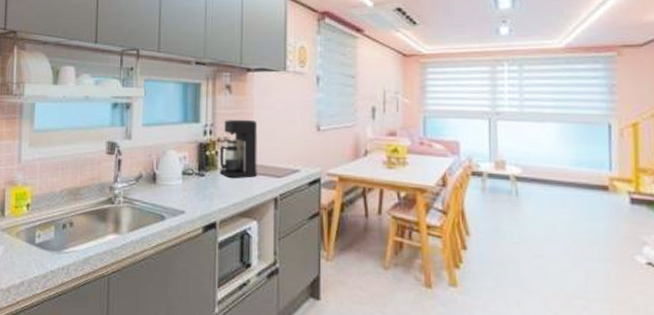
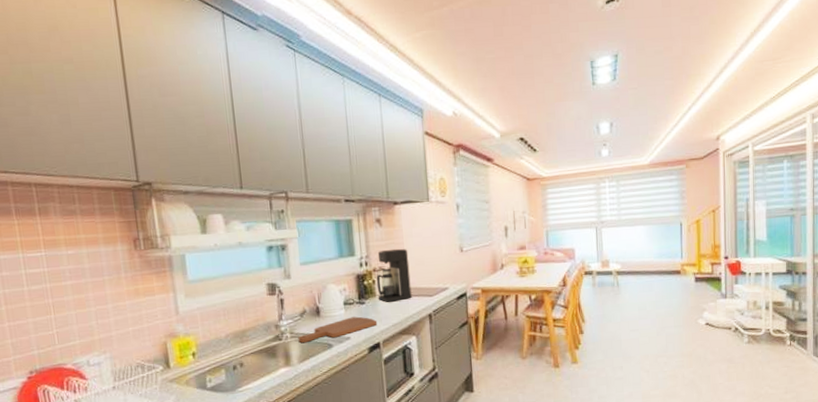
cutting board: none [130,189,216,211] -> present [298,316,378,343]

